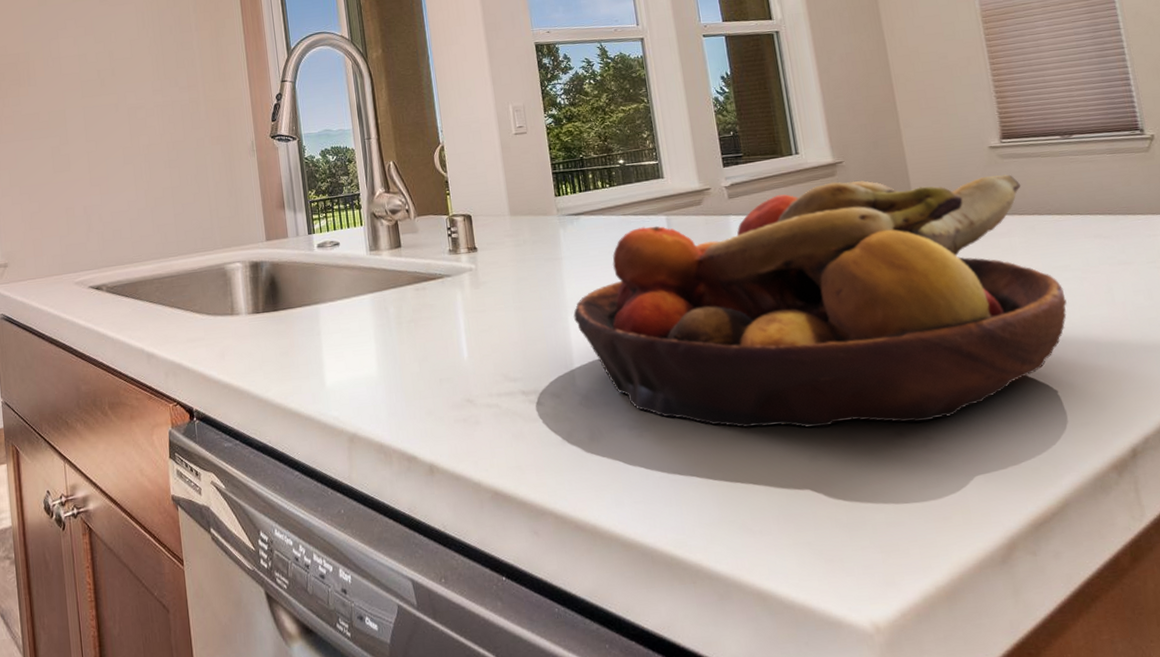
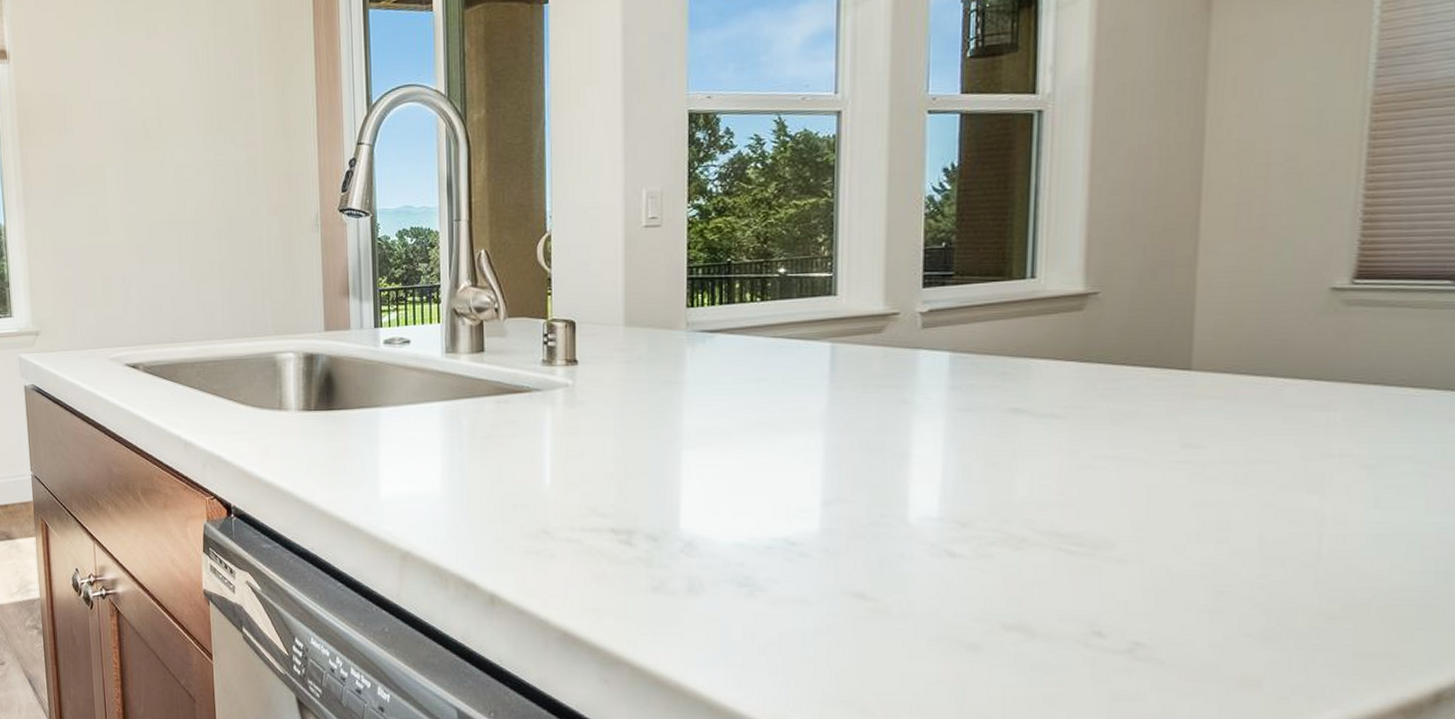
fruit bowl: present [573,174,1067,429] -> none [689,318,1394,625]

